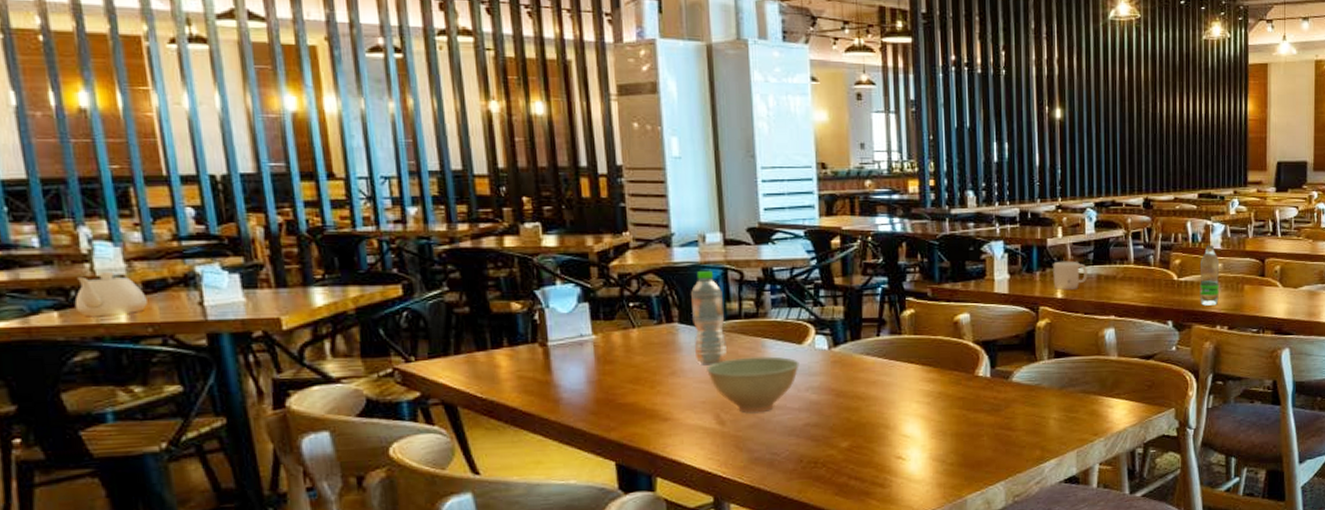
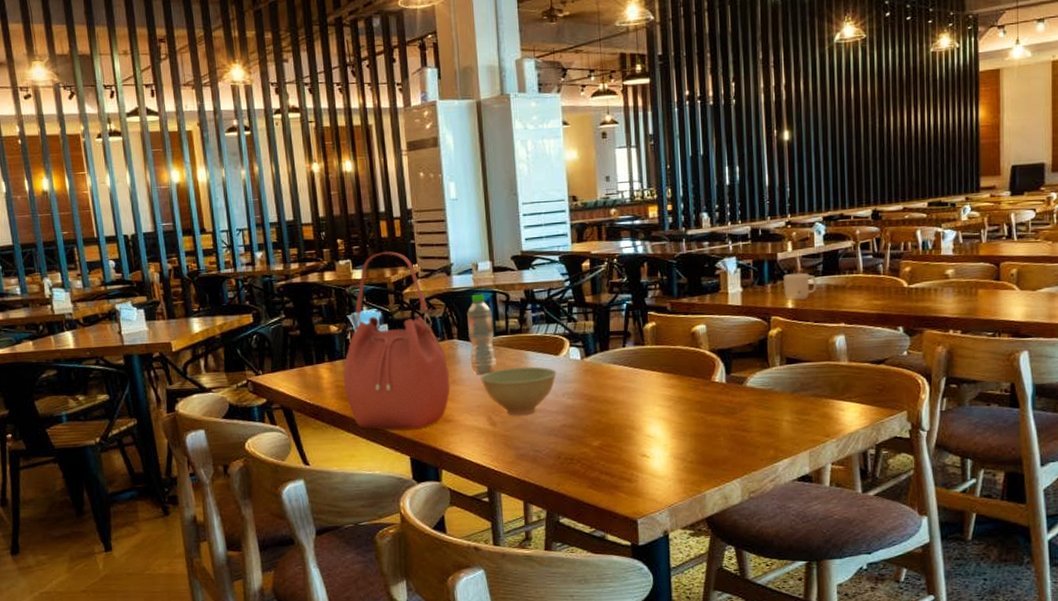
teapot: present [74,271,148,317] -> none [42,310,86,345]
handbag: none [527,215,669,431] -> present [342,251,450,430]
bottle: present [1199,245,1220,306] -> none [930,251,952,311]

